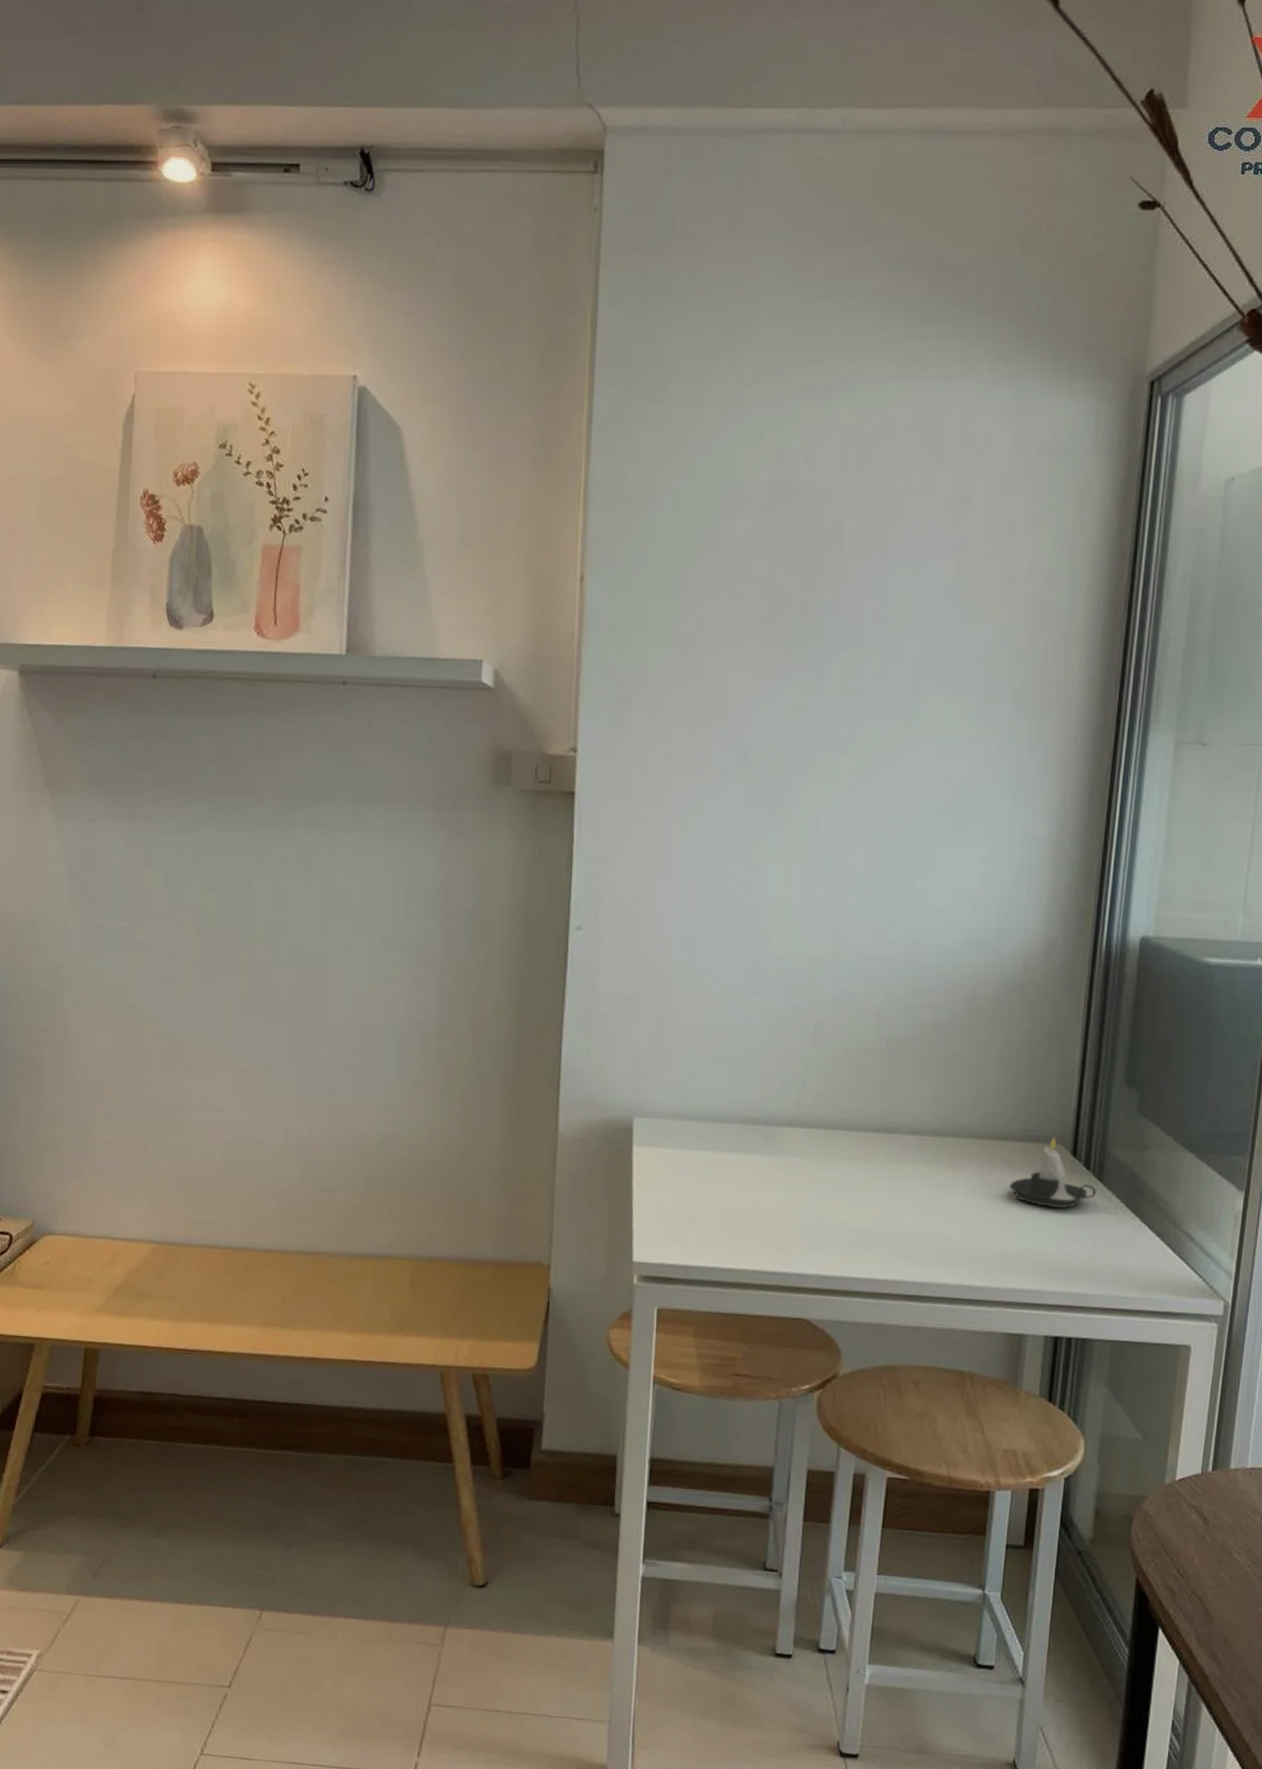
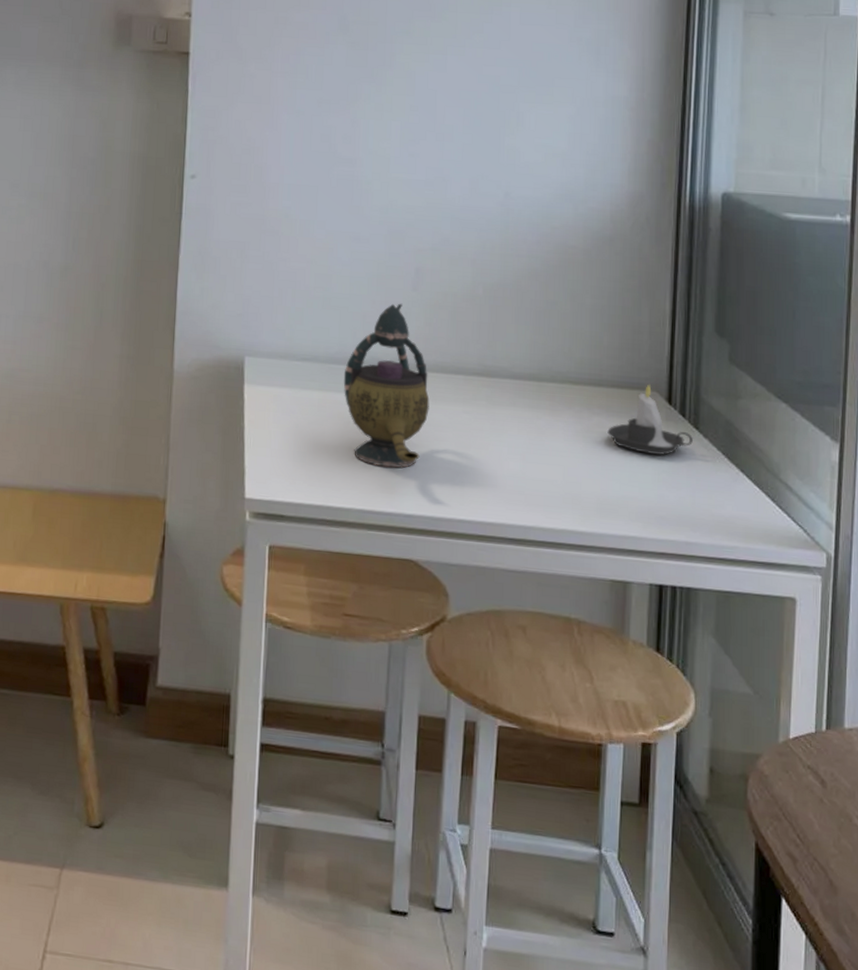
teapot: none [737,1058,827,1228] -> present [343,303,430,468]

